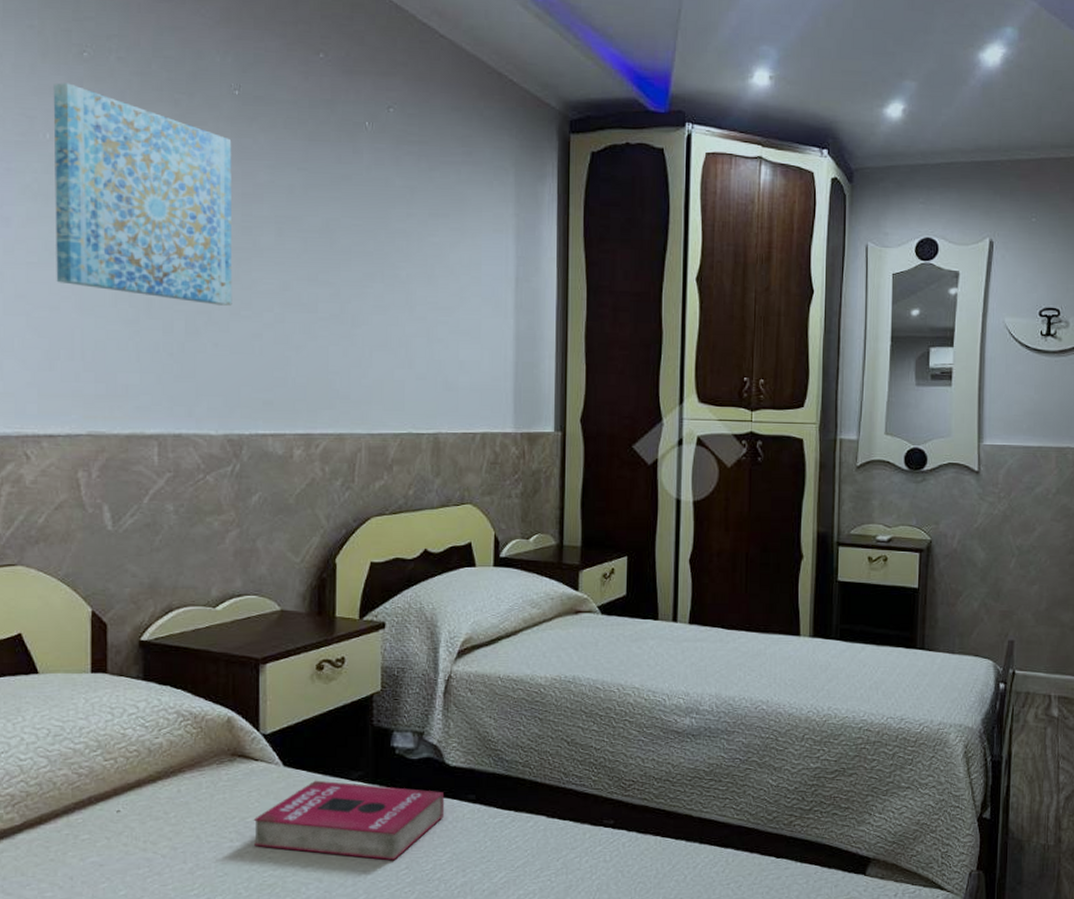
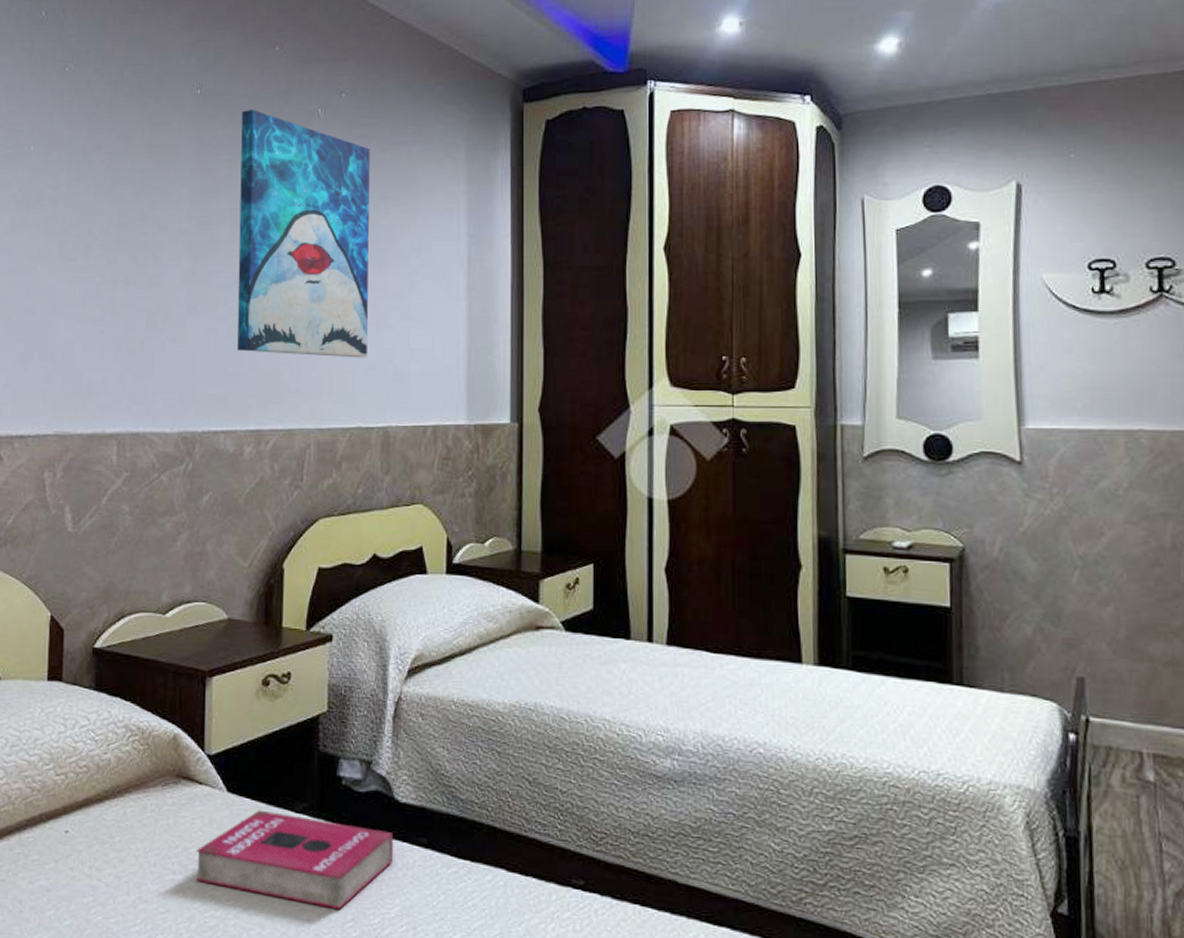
wall art: present [53,83,233,306] -> none [33,97,193,301]
wall art: none [283,116,419,368] -> present [237,109,370,358]

